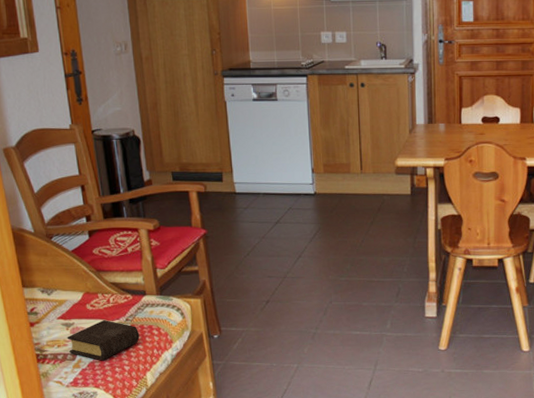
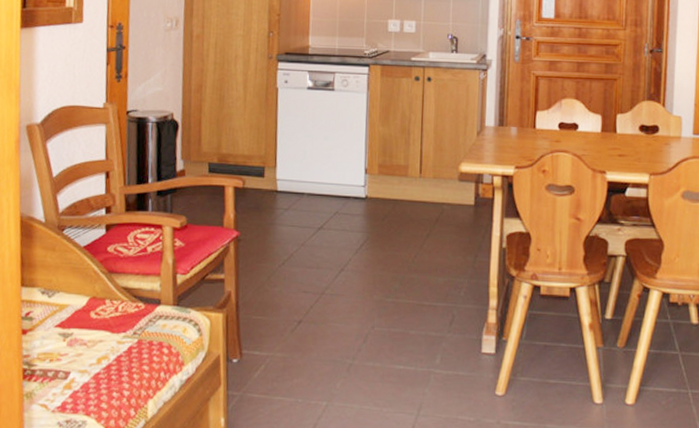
book: present [67,319,140,361] -> none [62,331,147,382]

